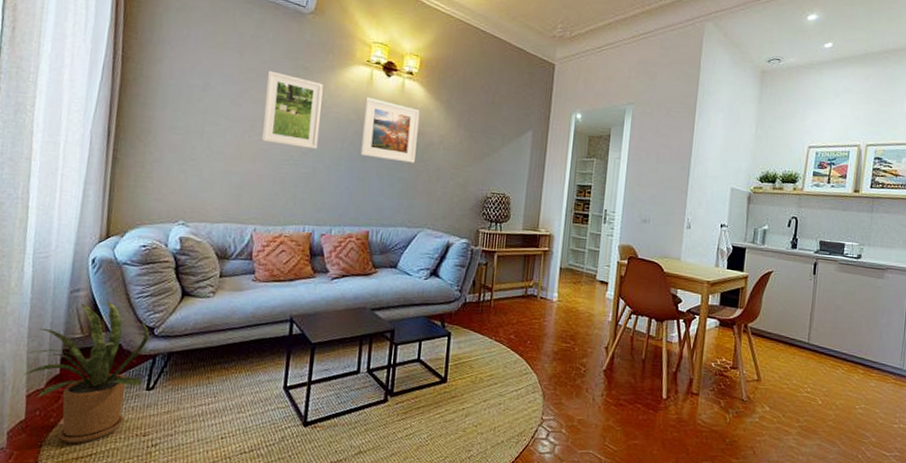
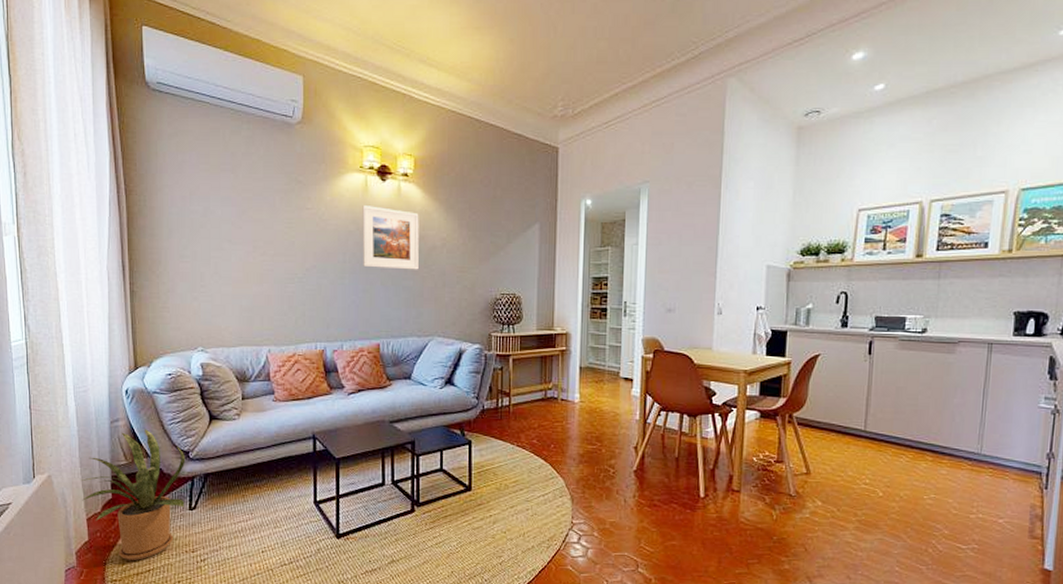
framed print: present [261,70,324,149] -> none [263,188,320,264]

